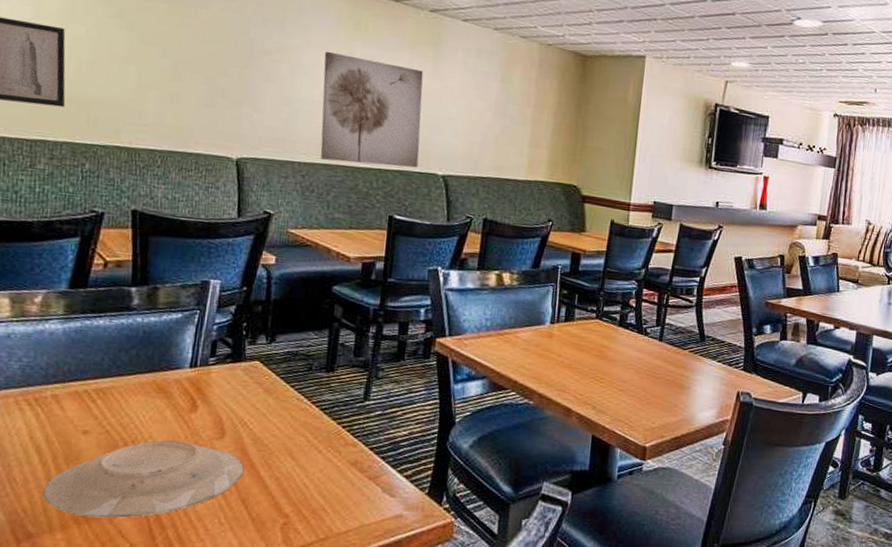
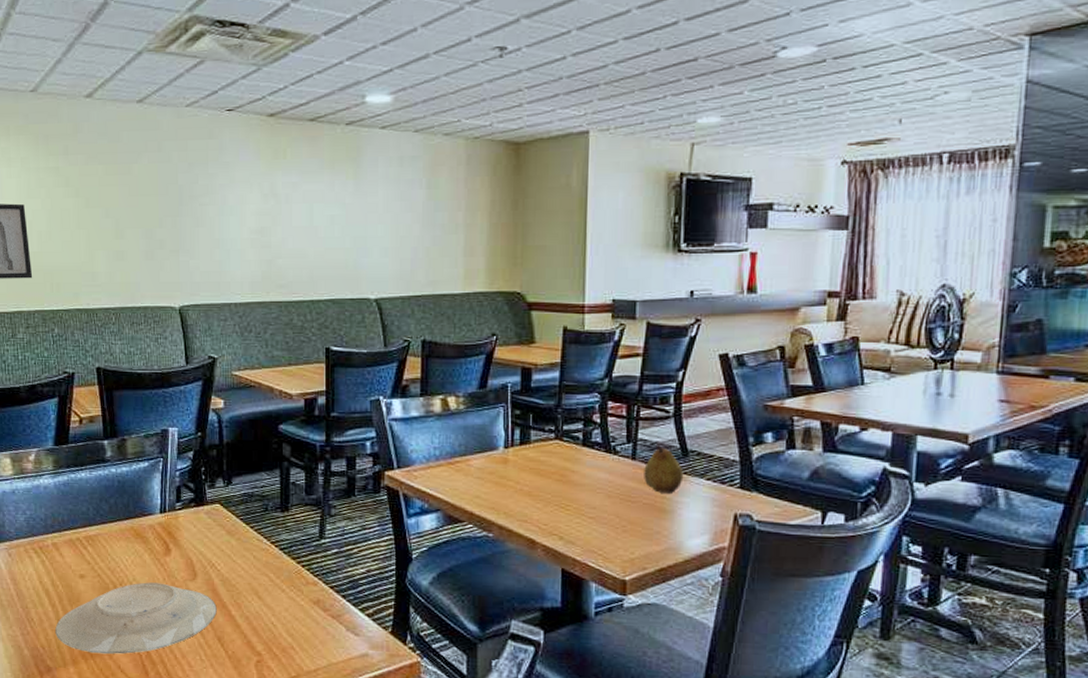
wall art: present [320,51,424,168] -> none [248,185,349,297]
fruit: none [667,327,700,372] -> present [644,442,684,493]

